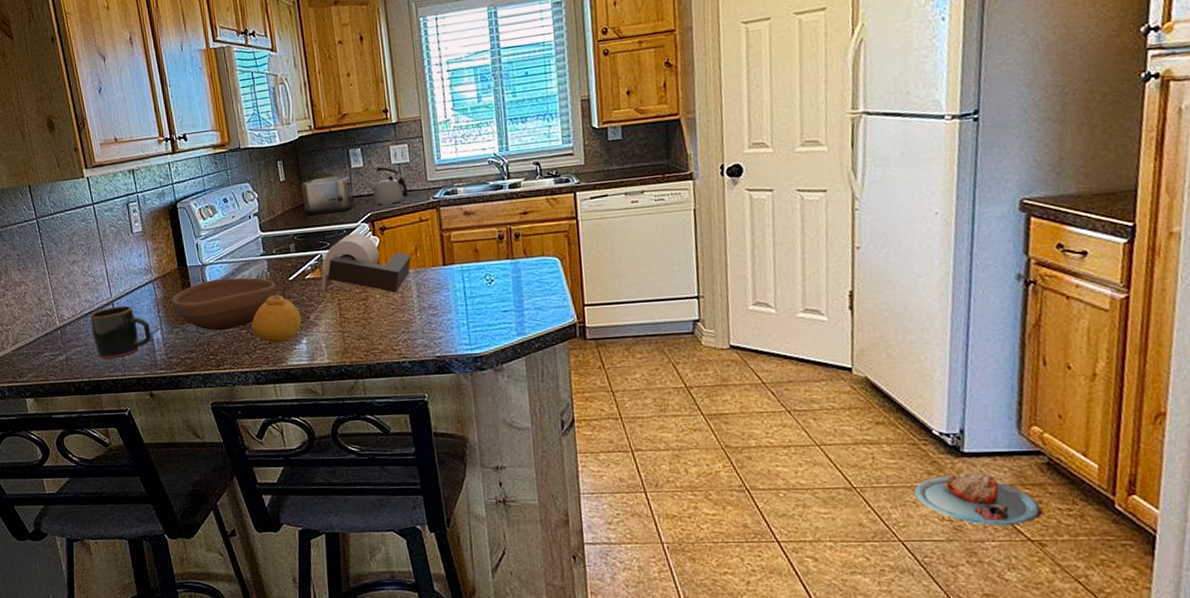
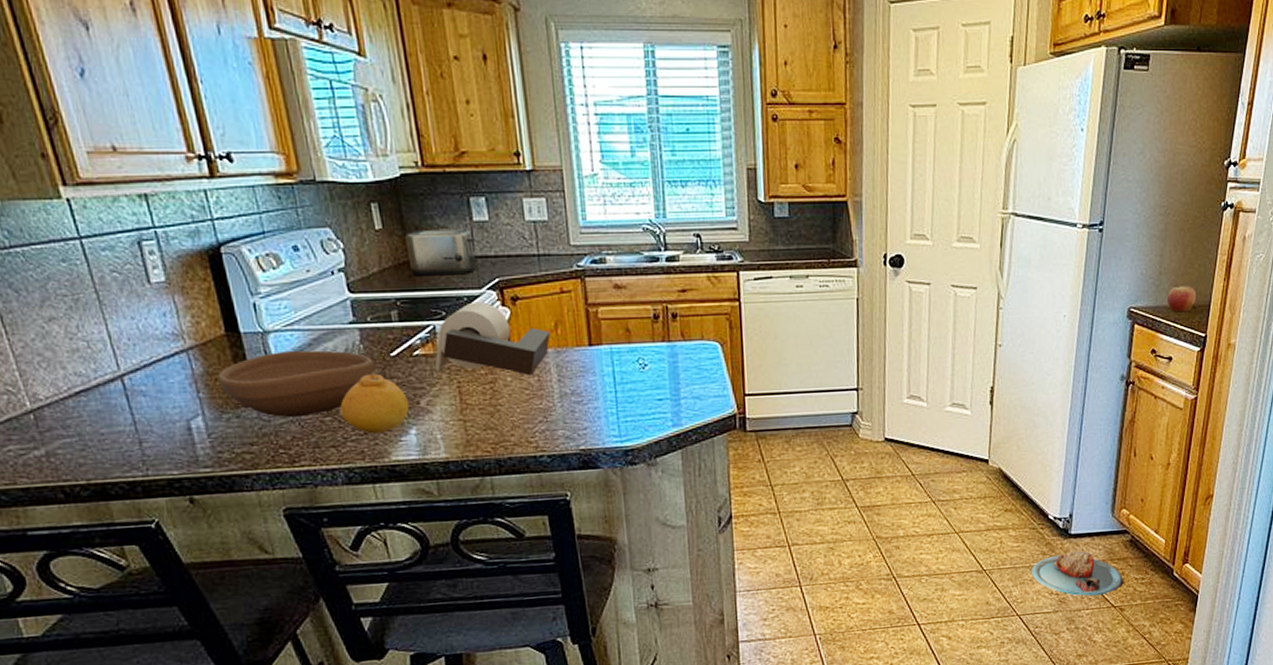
mug: present [90,305,152,359] -> none [84,382,188,455]
kettle: present [366,167,408,206] -> none [492,223,547,272]
fruit: none [1072,168,1116,201] -> present [1166,283,1197,313]

